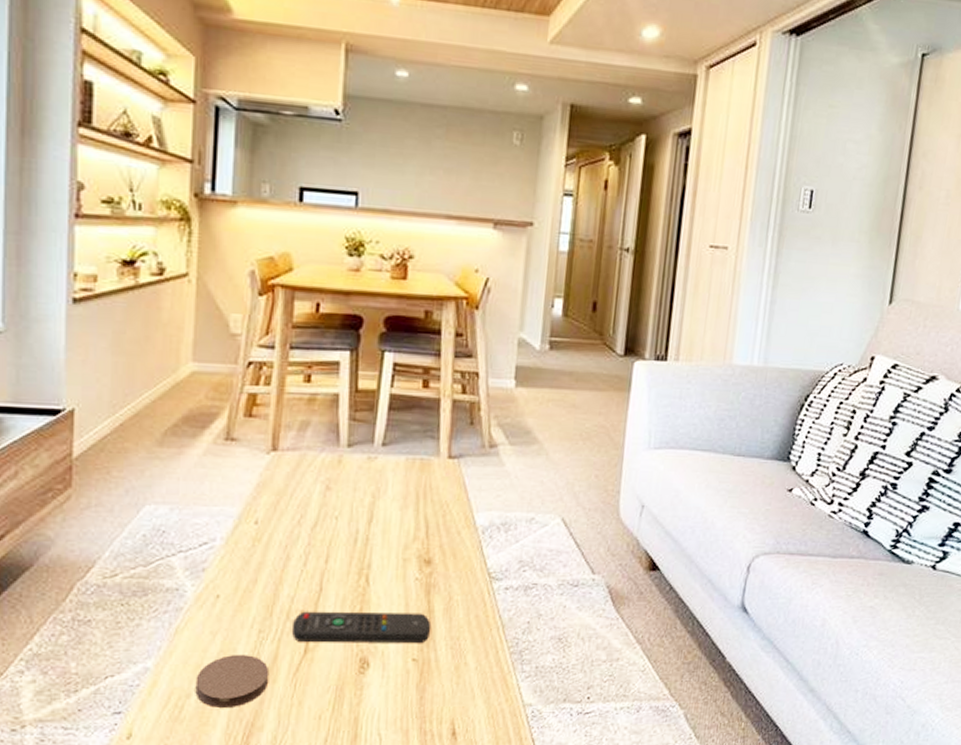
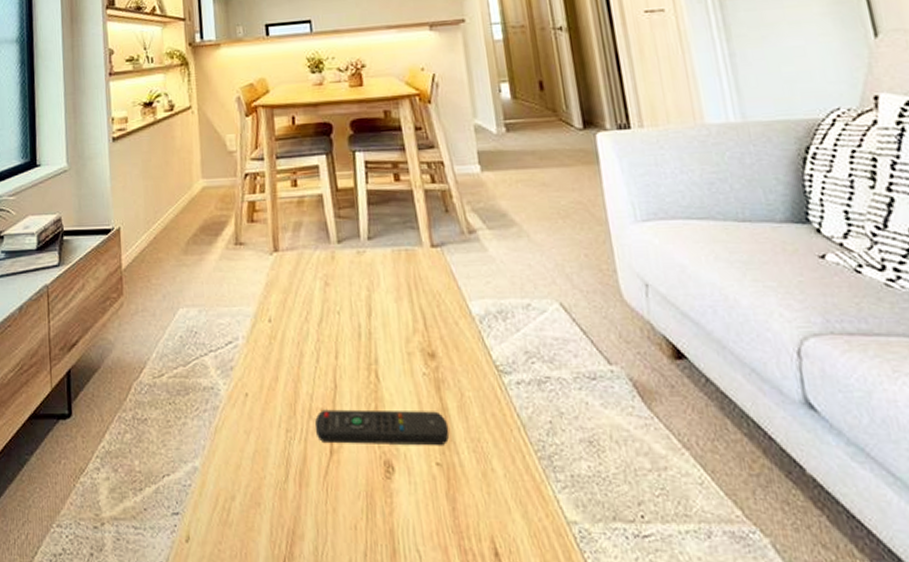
coaster: present [195,654,270,709] -> none [237,454,303,513]

